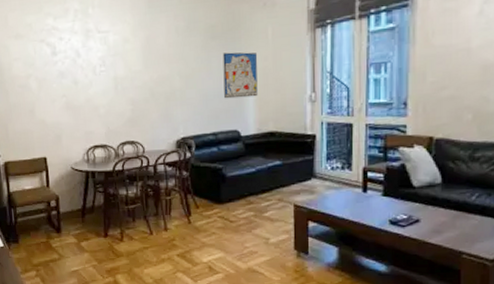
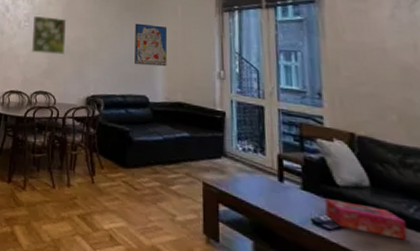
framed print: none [110,56,150,101] -> present [31,16,66,55]
tissue box: none [402,200,467,224] -> present [325,198,408,241]

